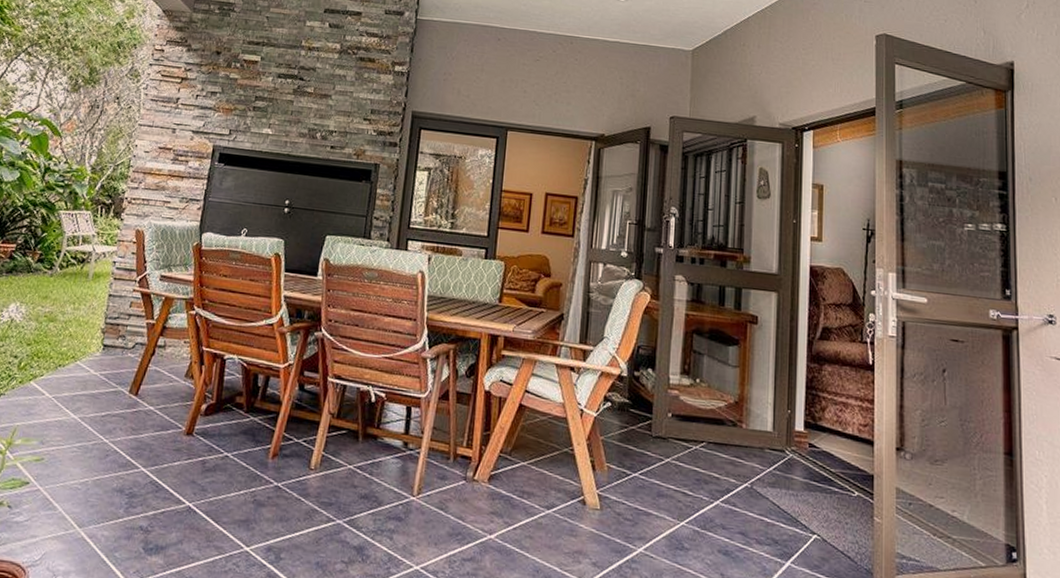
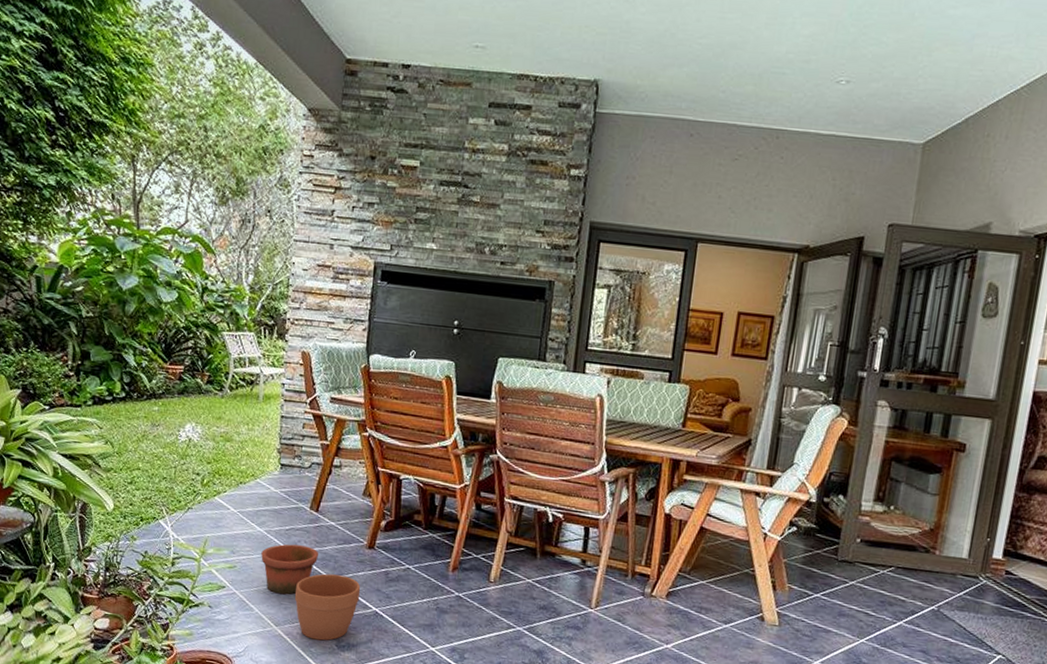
pot: none [71,432,135,490] -> present [261,544,319,595]
flowerpot: none [103,464,175,543] -> present [294,573,361,641]

